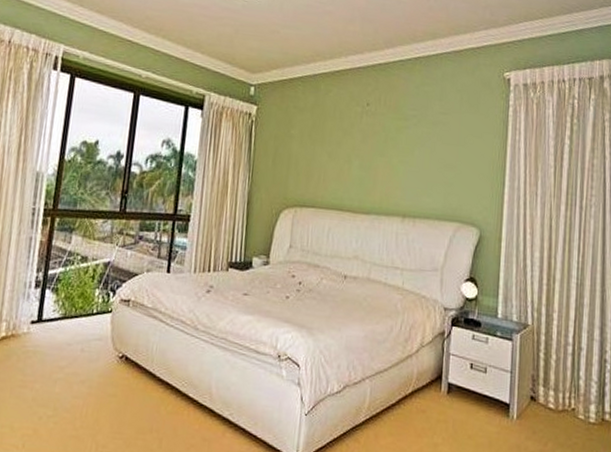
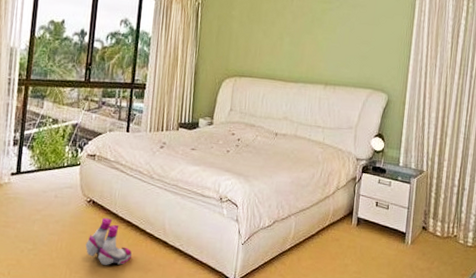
boots: none [115,377,171,438] -> present [85,217,132,265]

